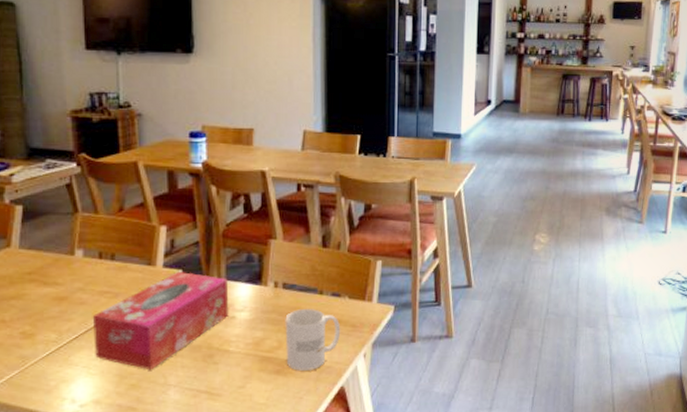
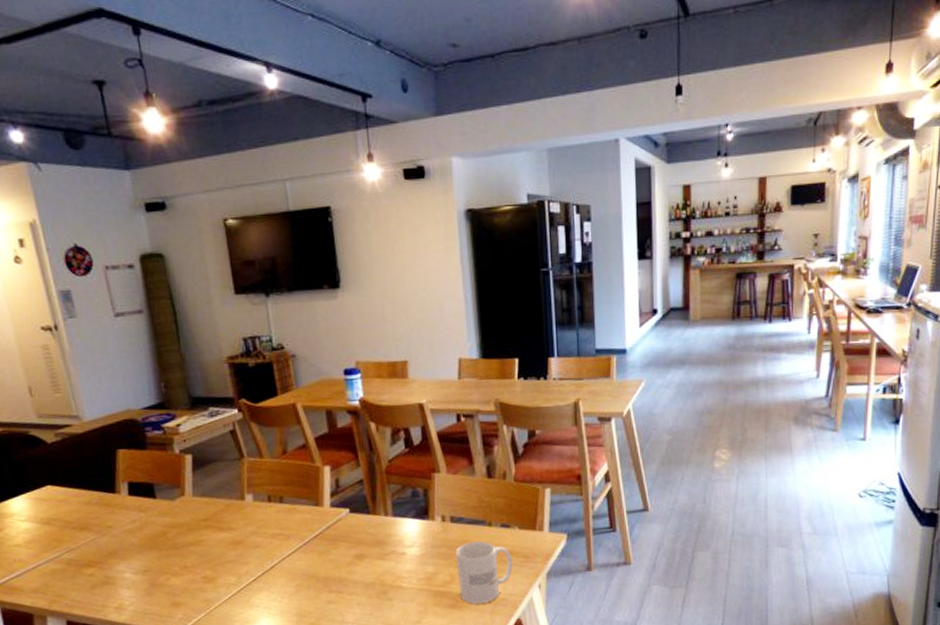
tissue box: present [92,272,229,370] -> none [267,511,399,609]

